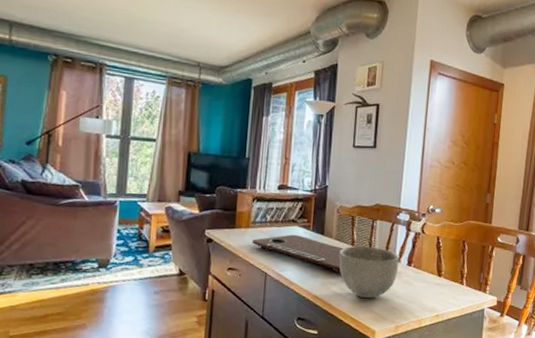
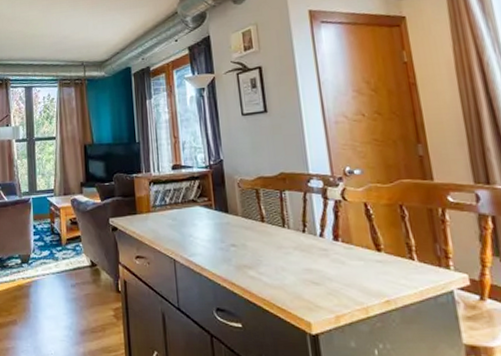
cutting board: present [252,234,344,273] -> none [155,215,255,254]
bowl: present [339,245,400,298] -> none [249,221,324,282]

